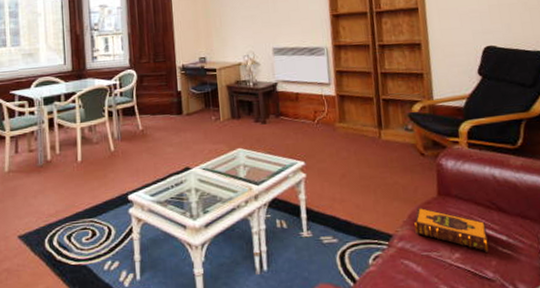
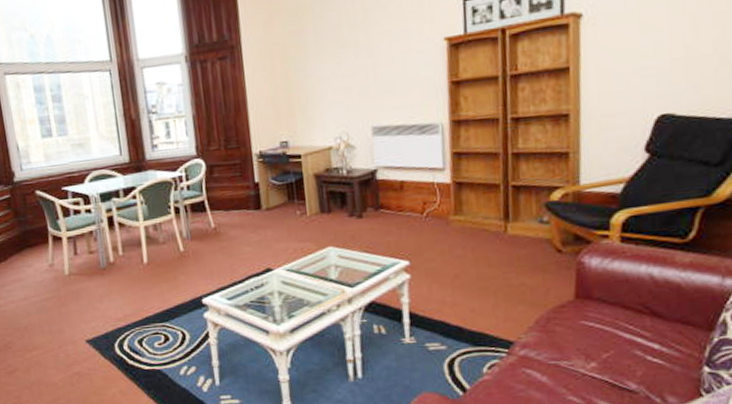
hardback book: present [414,207,489,252] -> none [542,311,635,362]

